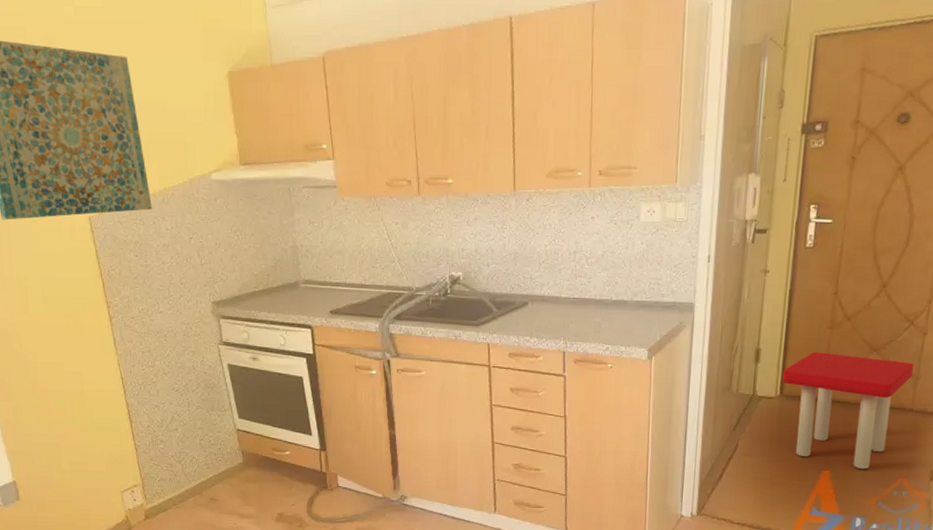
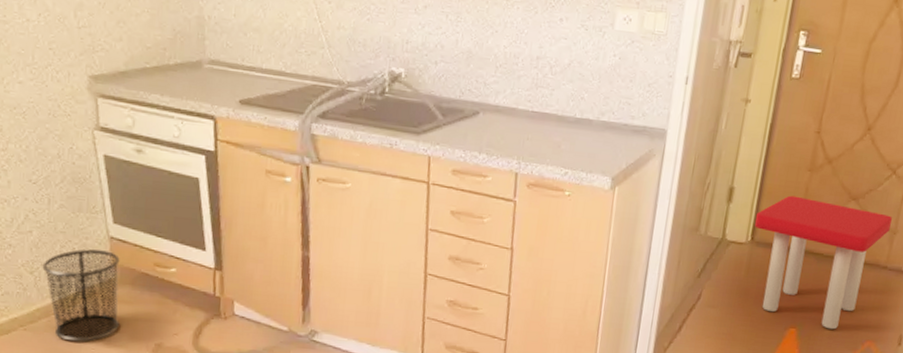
waste bin: none [187,440,249,515] -> present [42,249,120,342]

